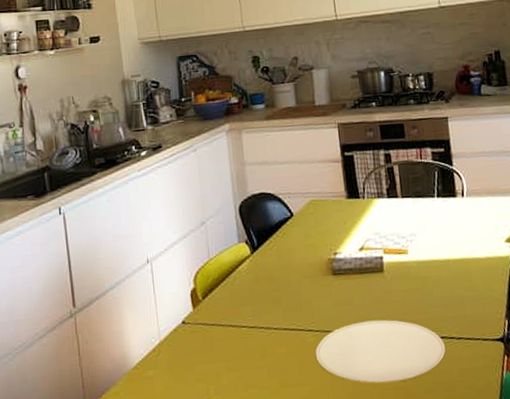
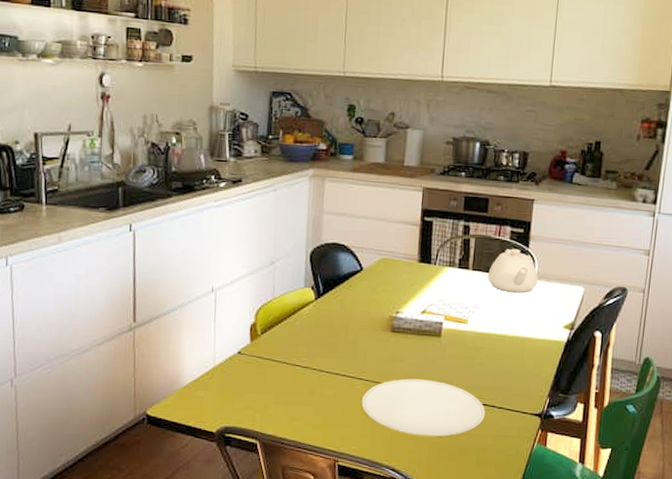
teapot: none [418,168,469,214] -> present [488,248,538,293]

